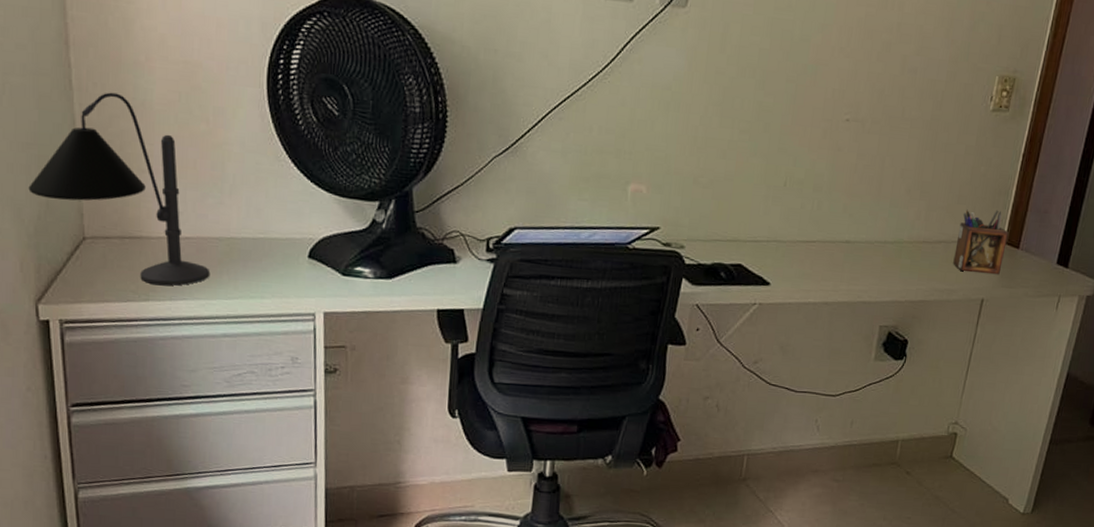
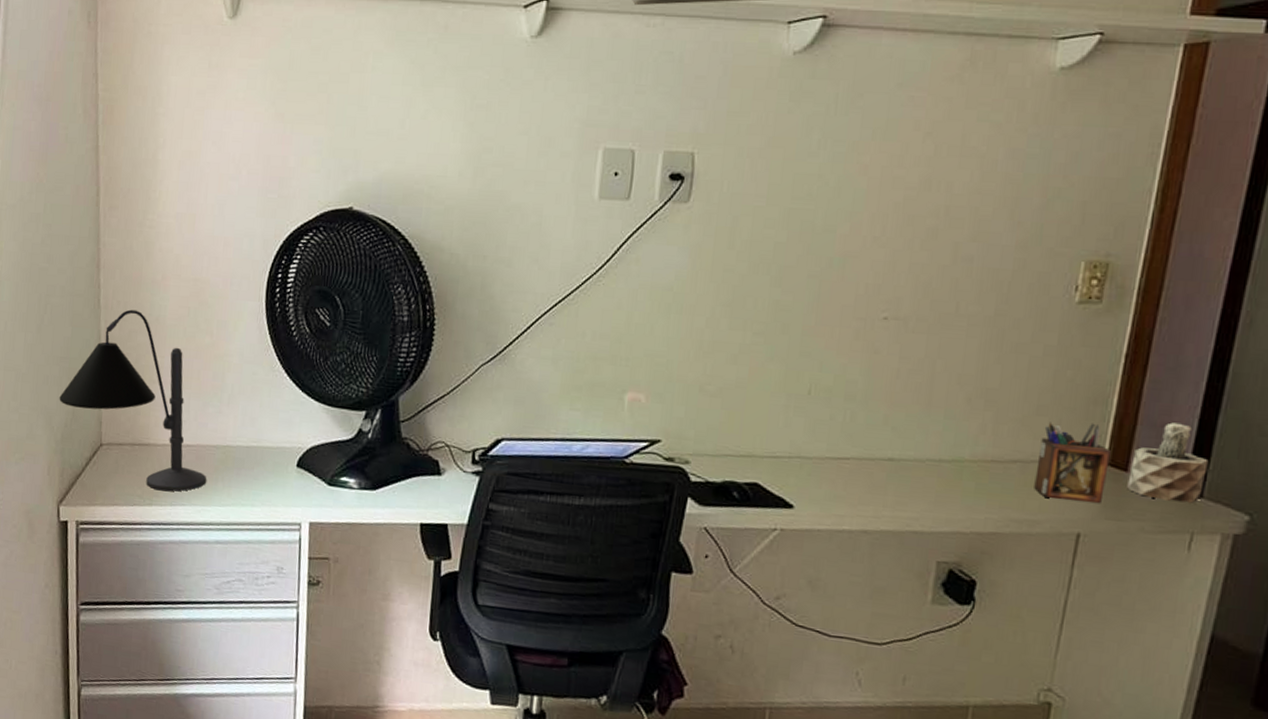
succulent plant: none [1018,209,1074,273] -> present [1127,422,1209,503]

